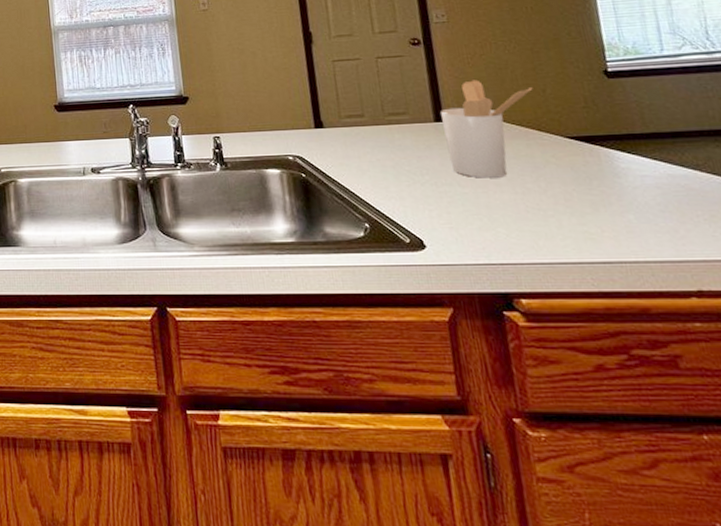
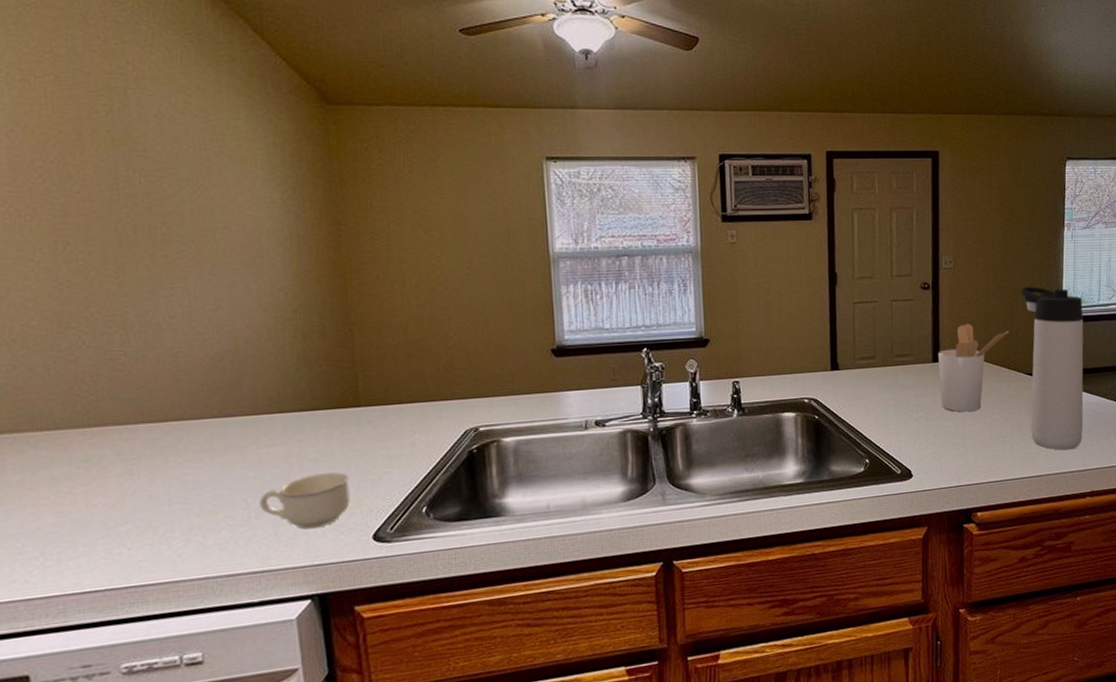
thermos bottle: none [541,37,670,233] -> present [1021,286,1084,450]

